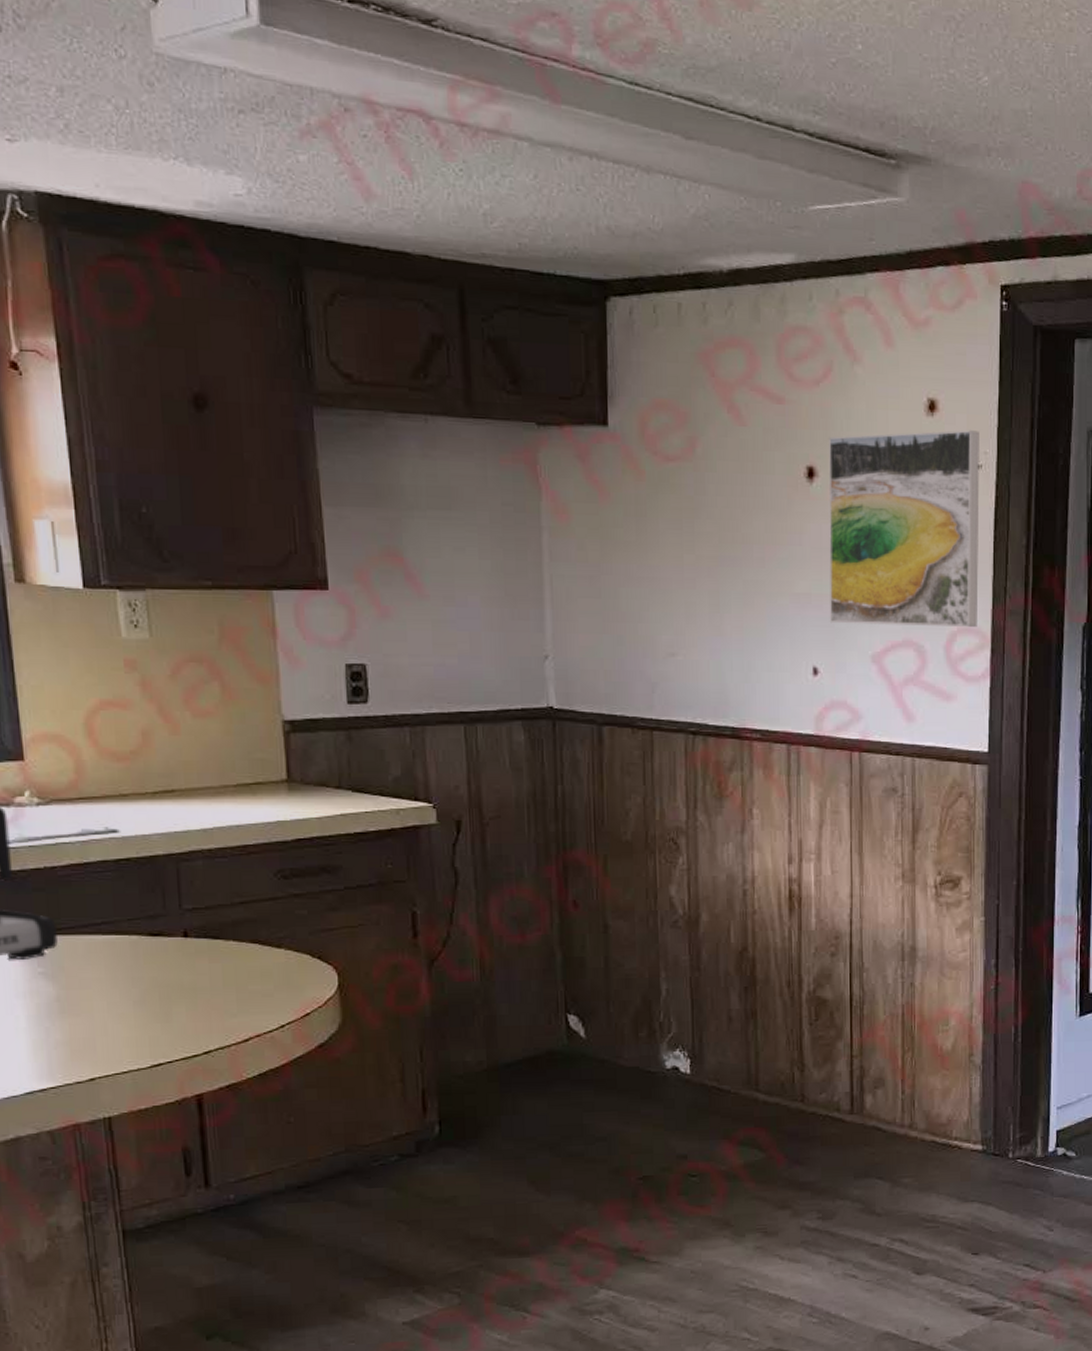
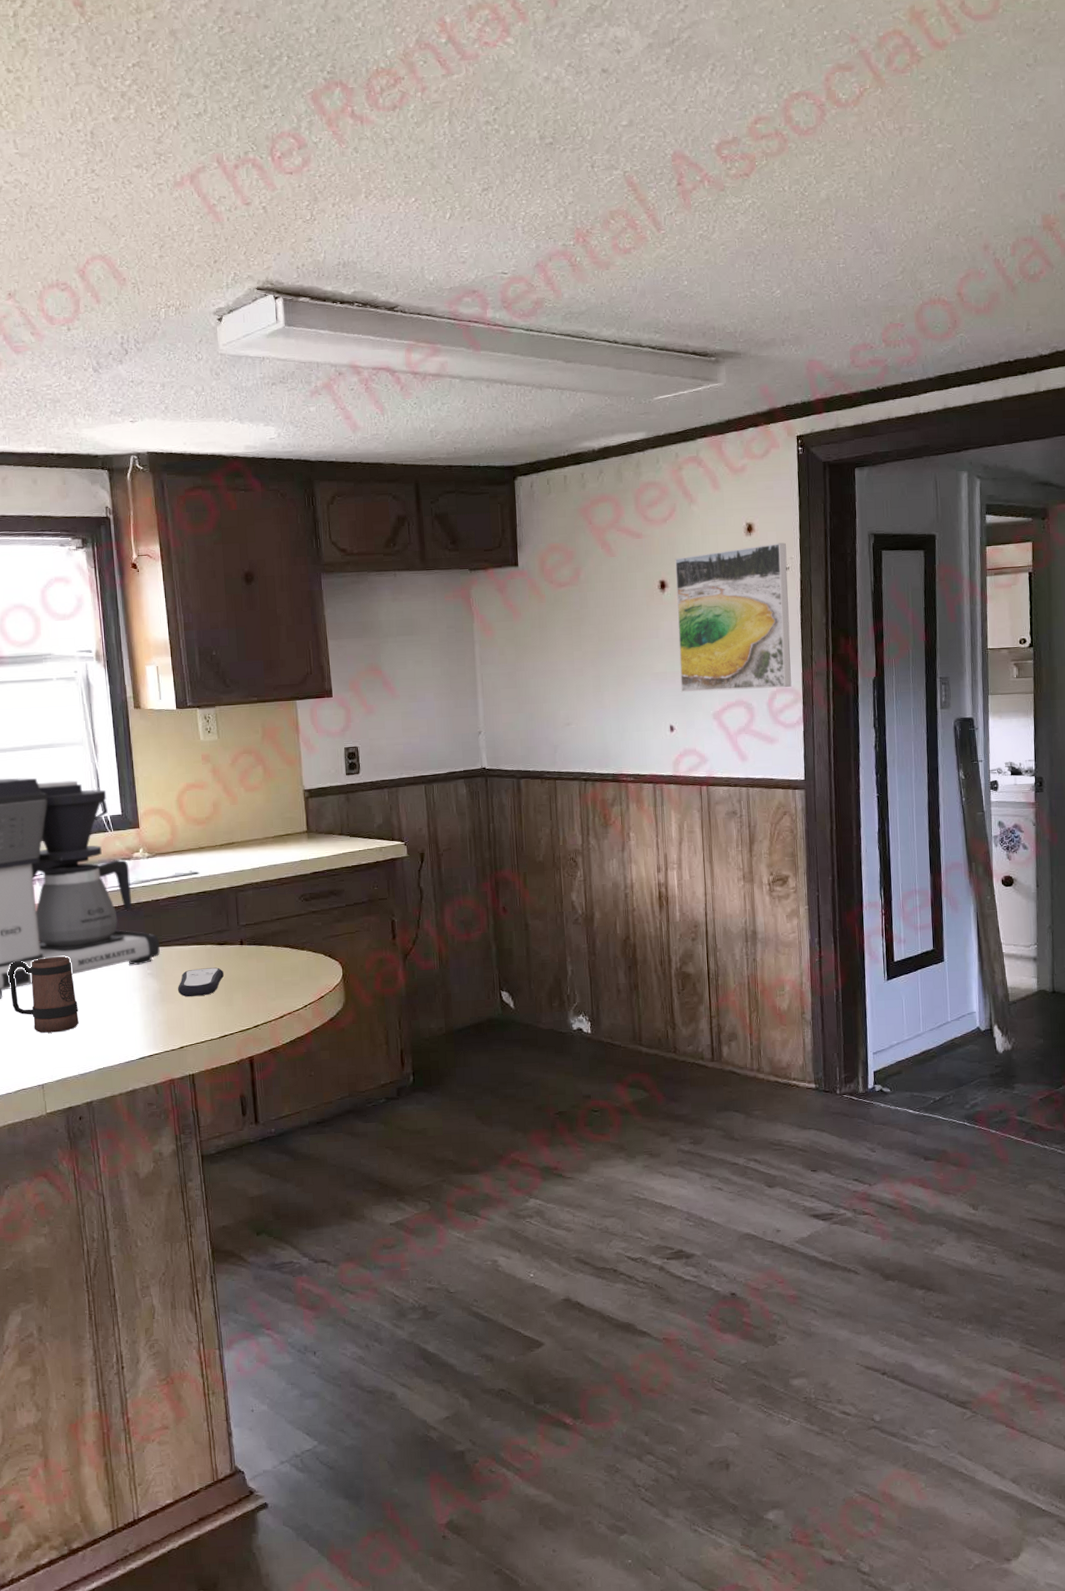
remote control: none [86,968,159,1009] -> present [178,967,225,997]

